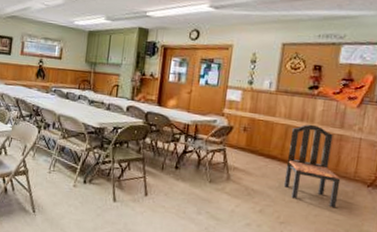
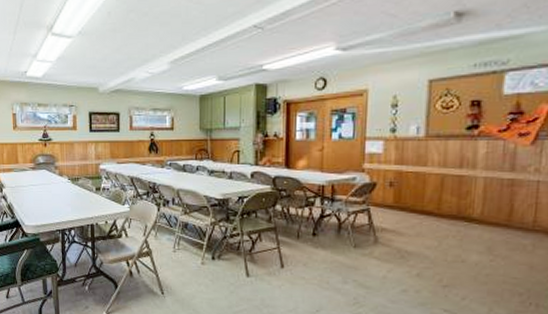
dining chair: present [283,124,341,208] -> none [443,170,516,265]

